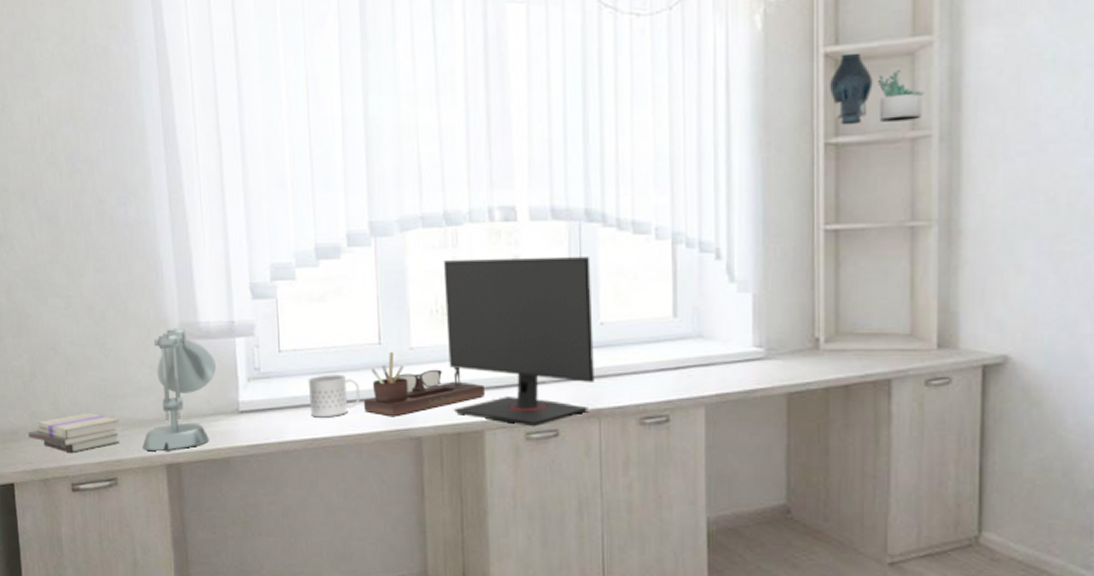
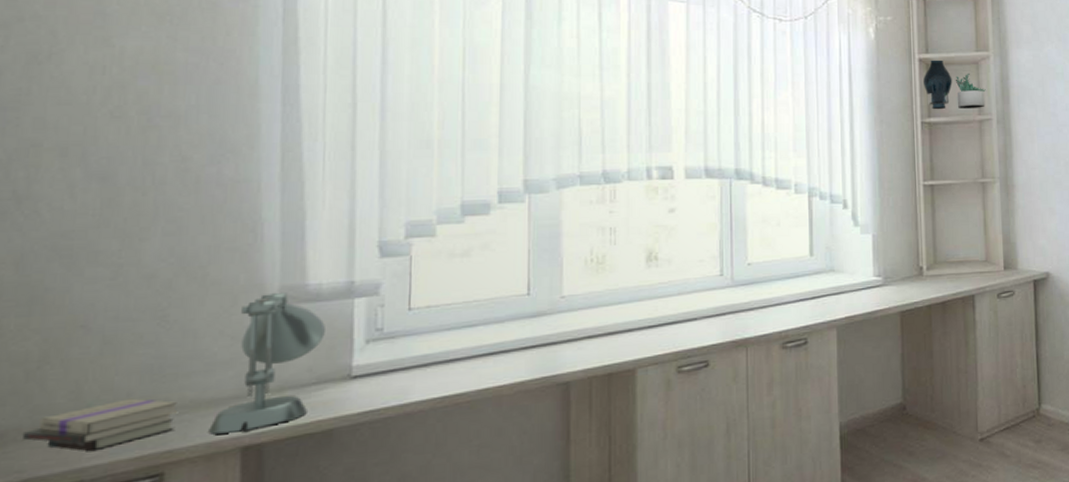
mug: present [308,374,360,418] -> none [442,327,503,374]
desk organizer: present [363,351,485,417] -> none [506,301,638,366]
computer monitor: present [443,257,594,427] -> none [600,209,742,361]

